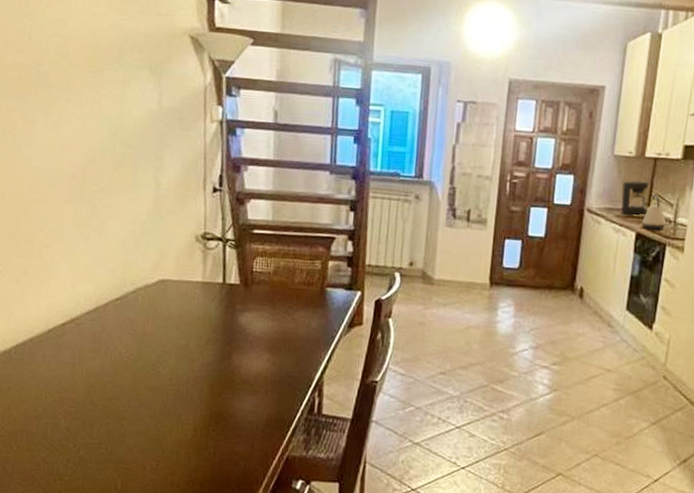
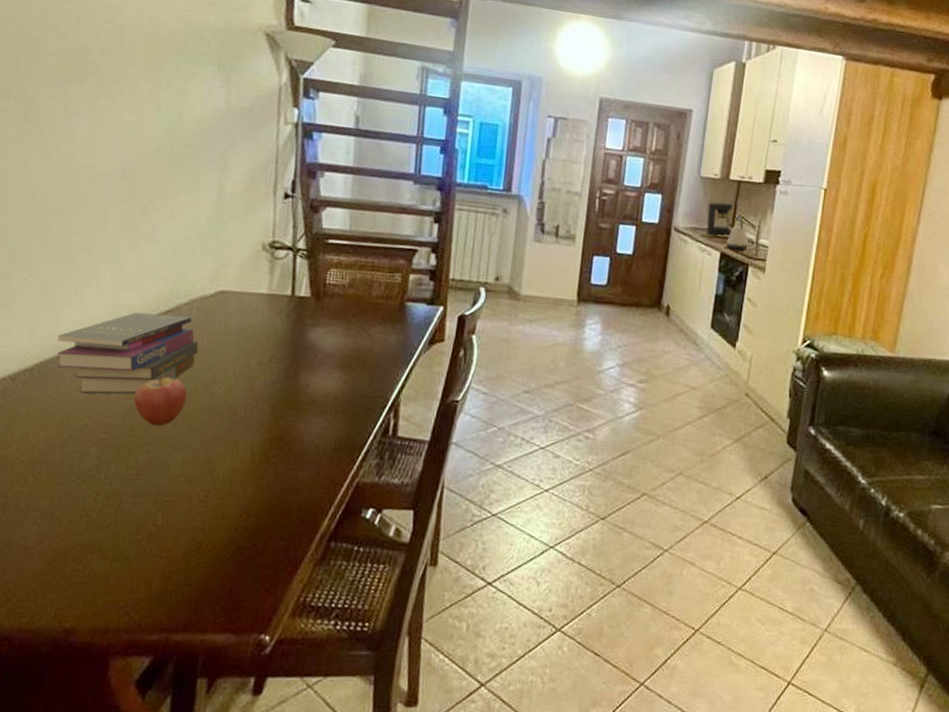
books: none [28,300,145,373] -> present [57,312,199,394]
fruit: none [93,351,138,401] -> present [133,369,188,426]

